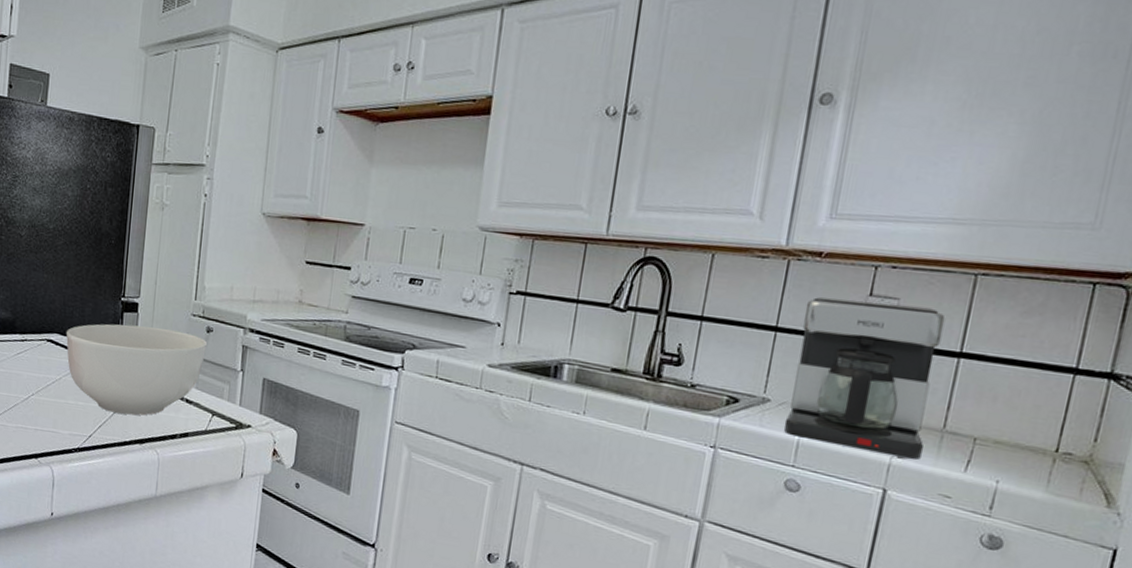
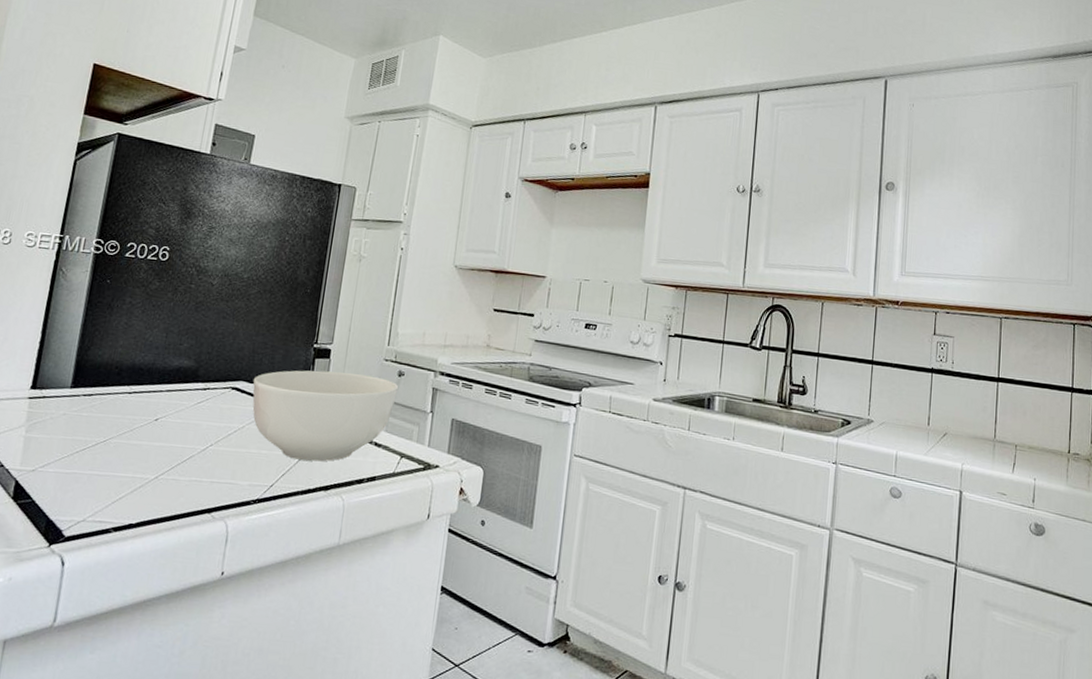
coffee maker: present [783,297,946,461] -> none [885,336,985,466]

